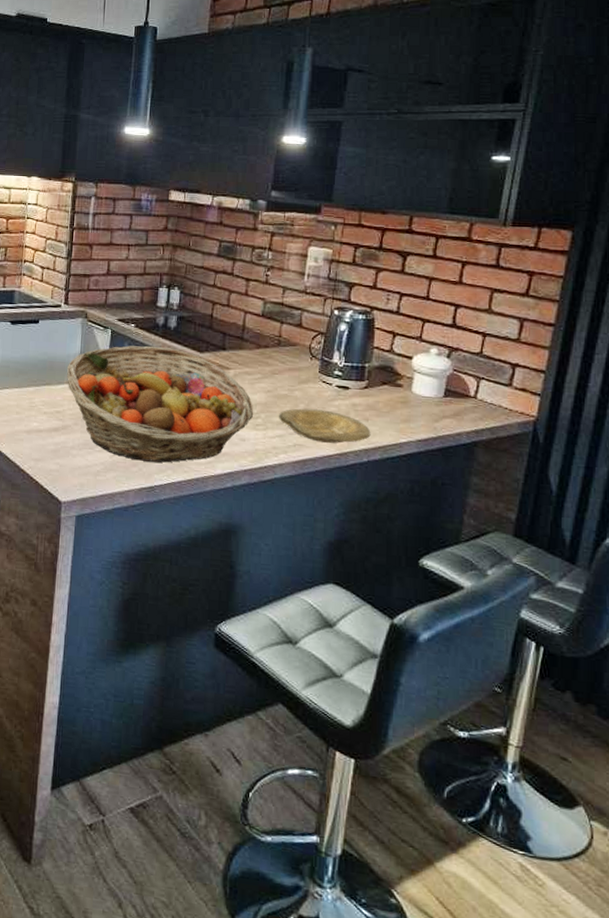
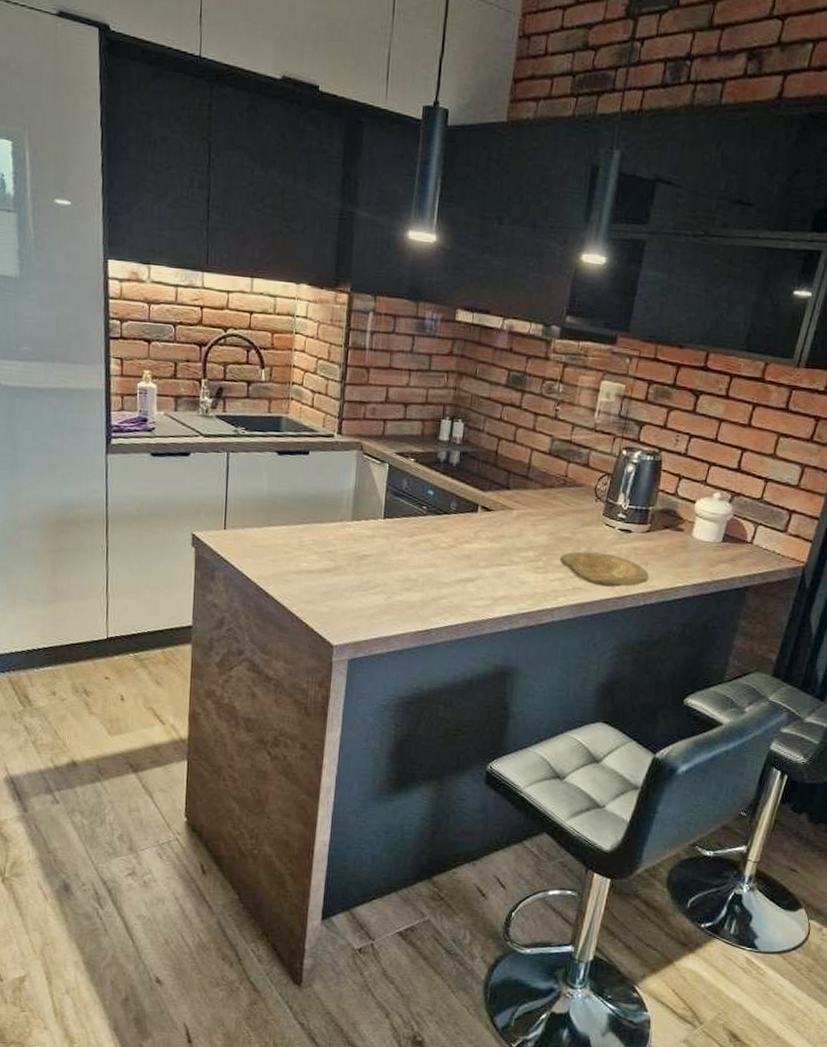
fruit basket: present [66,345,254,463] -> none [339,482,536,606]

